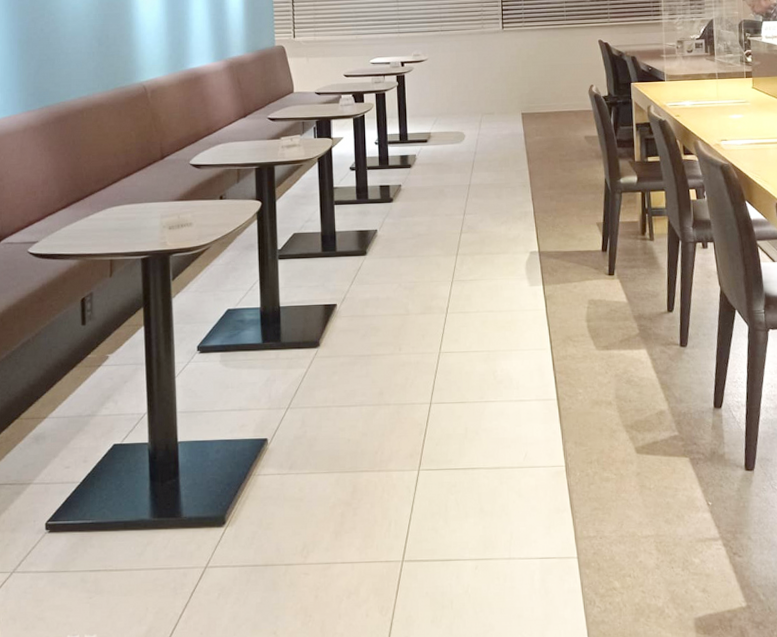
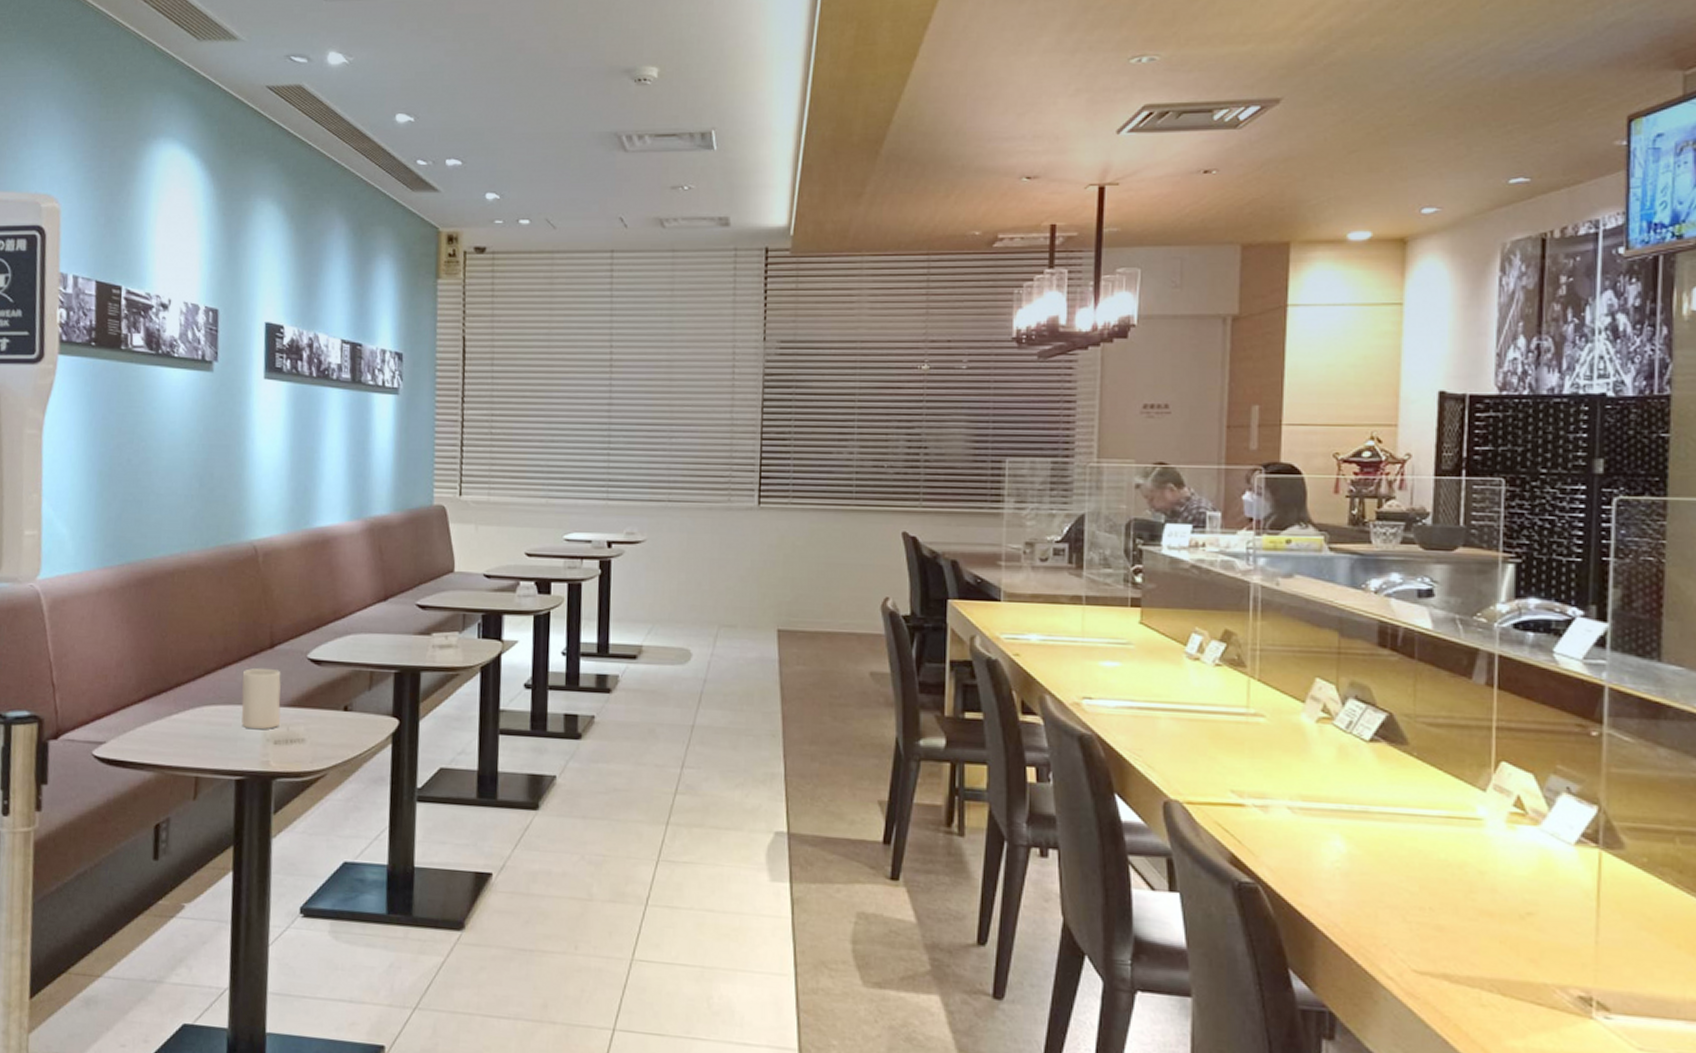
cup: none [141,174,172,220] -> present [241,668,281,730]

